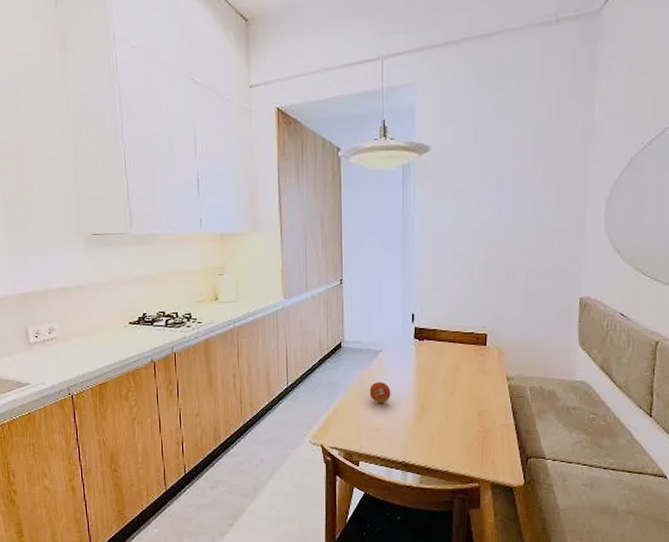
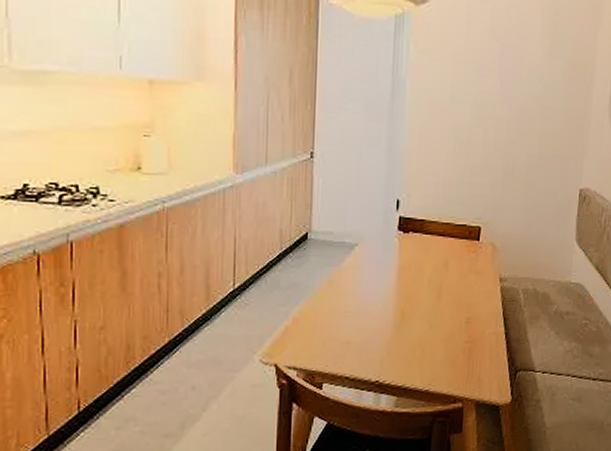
fruit: present [370,381,391,403] -> none [340,282,367,310]

